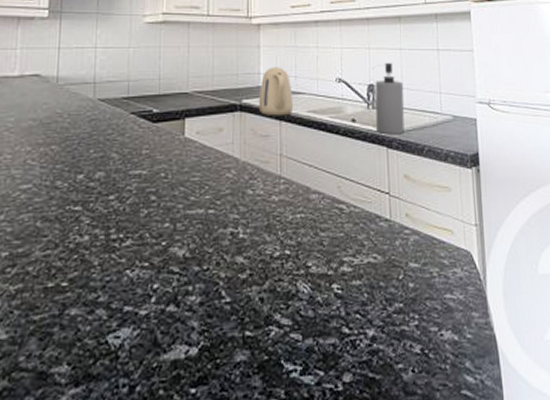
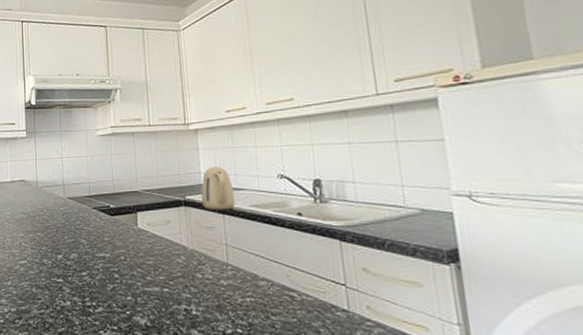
soap dispenser: present [371,62,405,135] -> none [316,157,360,228]

